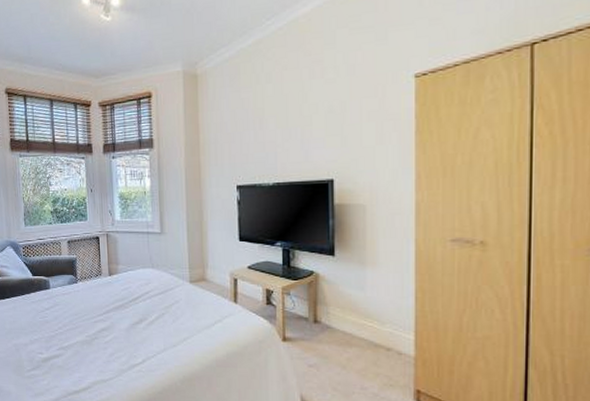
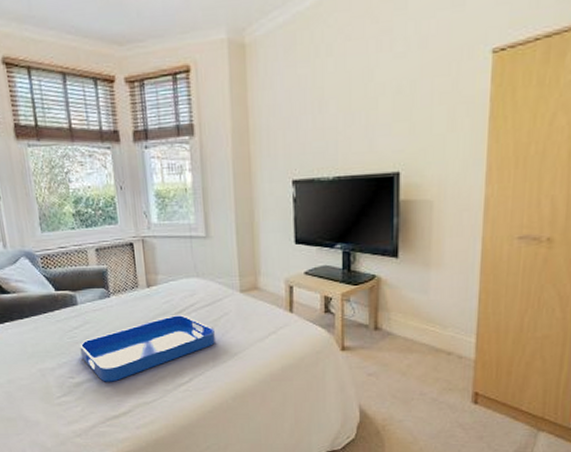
serving tray: none [49,300,166,359] -> present [79,314,215,382]

